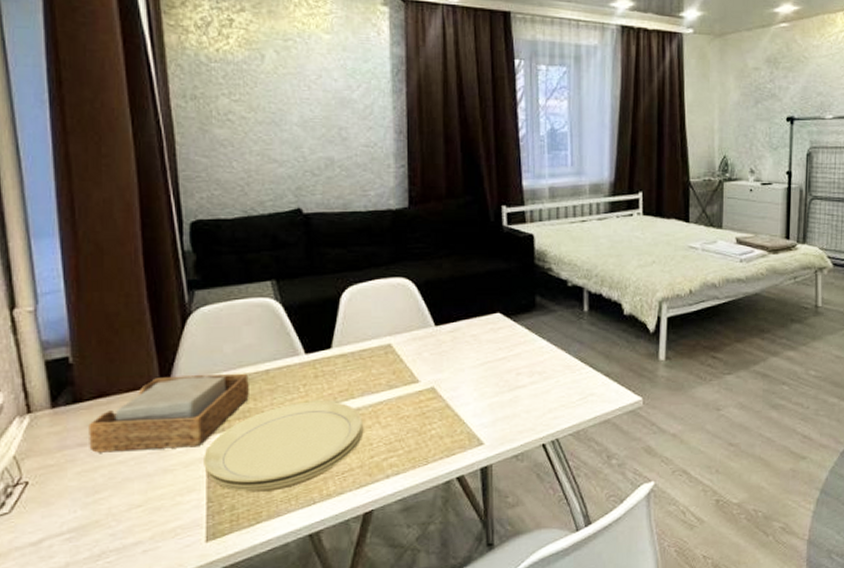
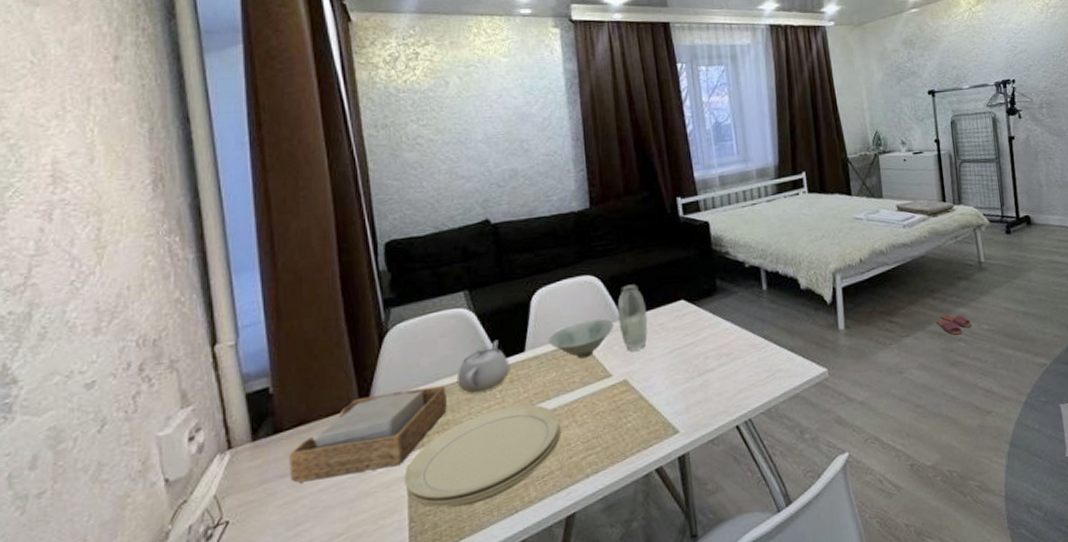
teapot: none [260,334,315,385] -> present [456,340,510,394]
bowl: none [356,323,426,362] -> present [548,318,615,359]
vase: none [430,292,461,359] -> present [617,284,648,351]
slippers: none [762,355,799,378] -> present [936,313,972,335]

